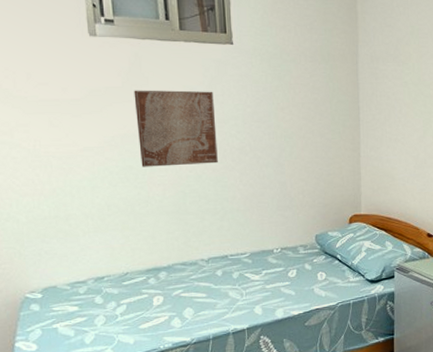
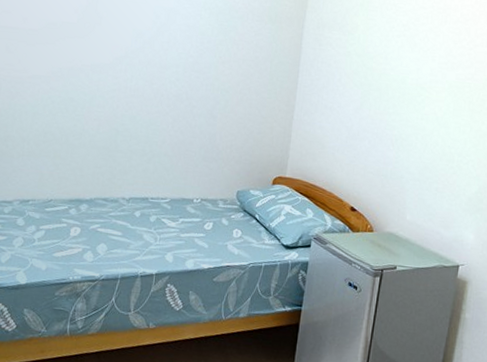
wall art: present [134,90,218,167] -> none [82,27,160,107]

